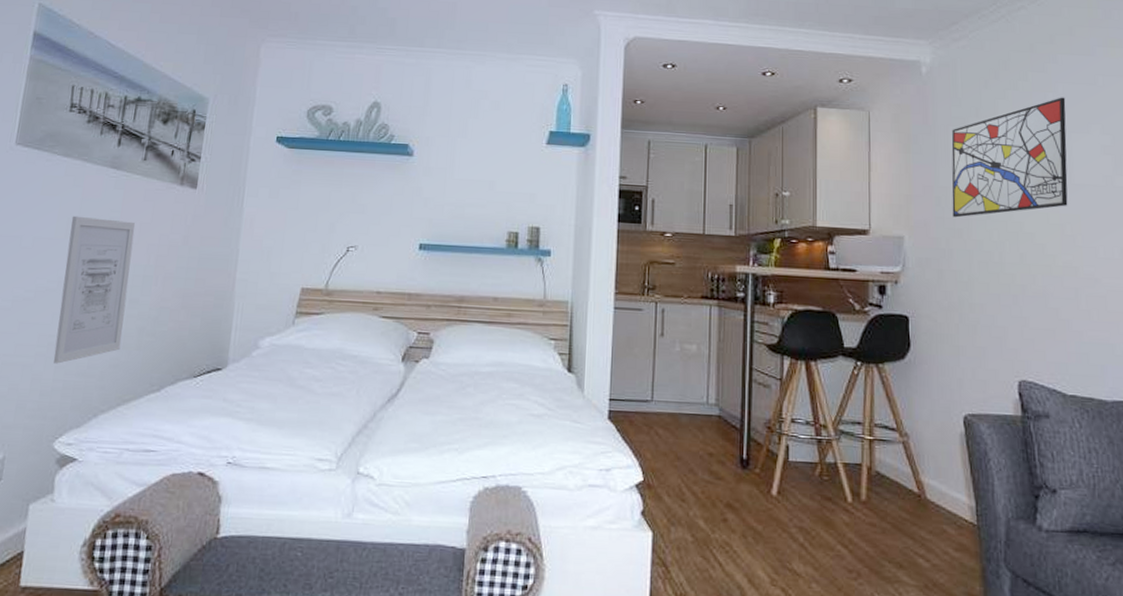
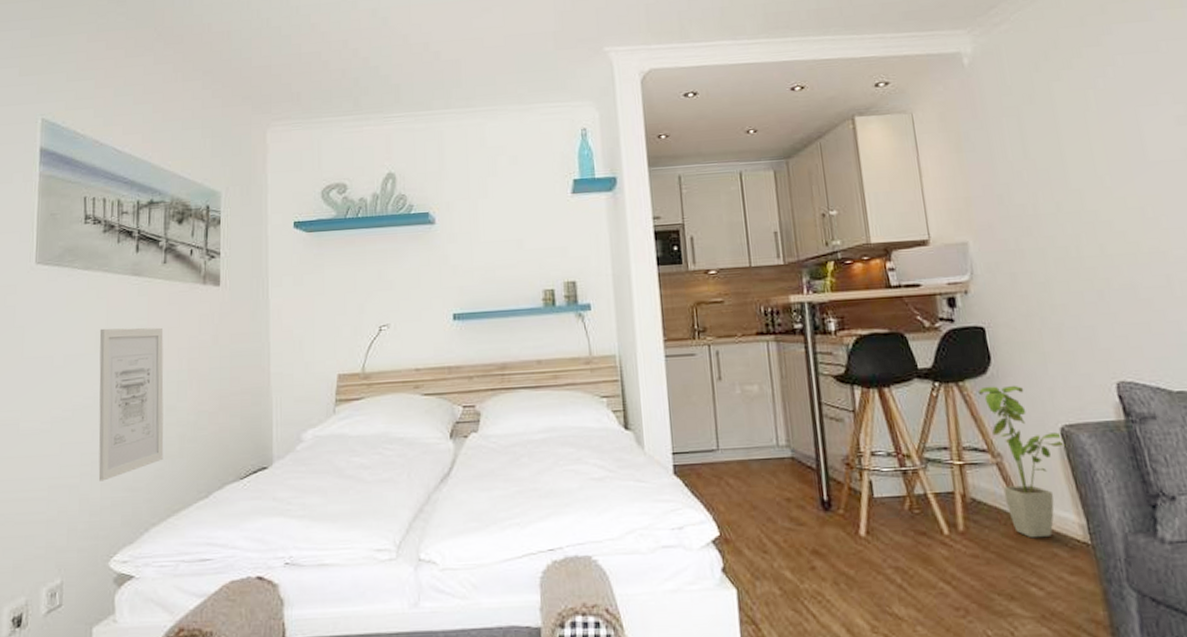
house plant: none [894,371,967,515] -> present [977,385,1066,538]
wall art: present [951,97,1068,218] -> none [1005,69,1146,215]

